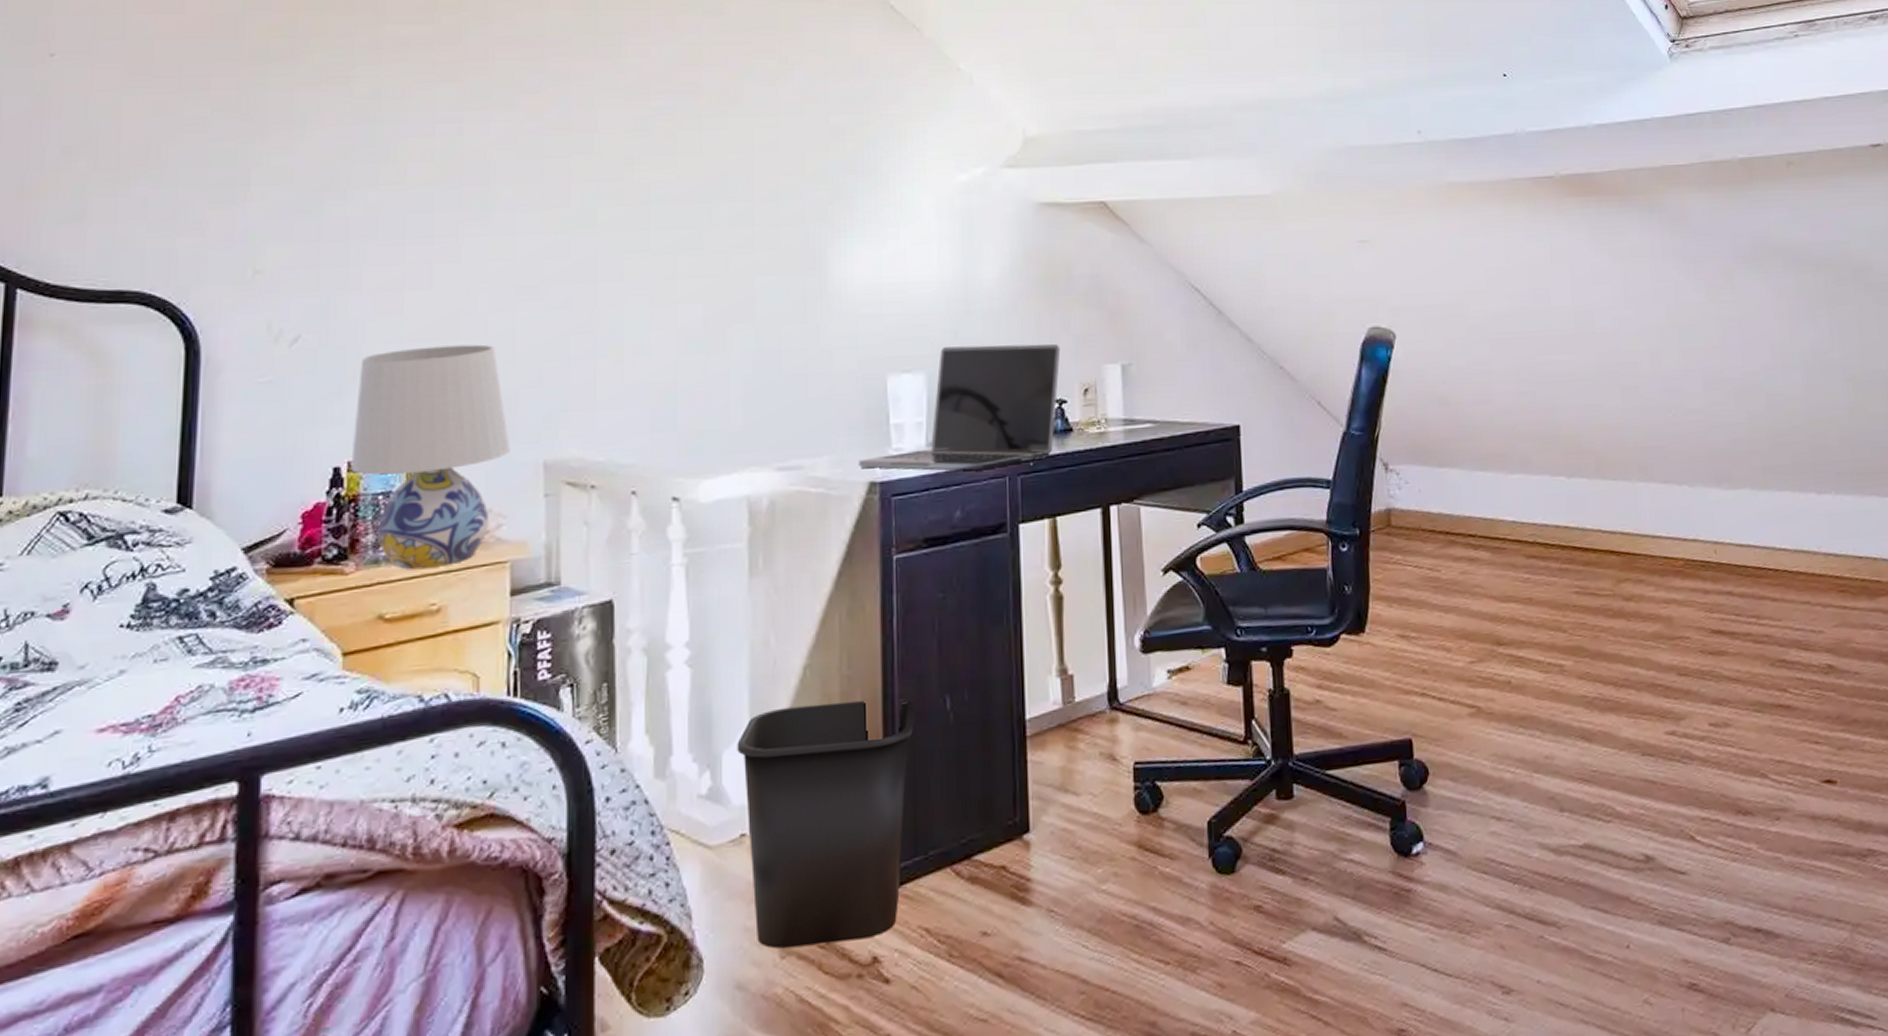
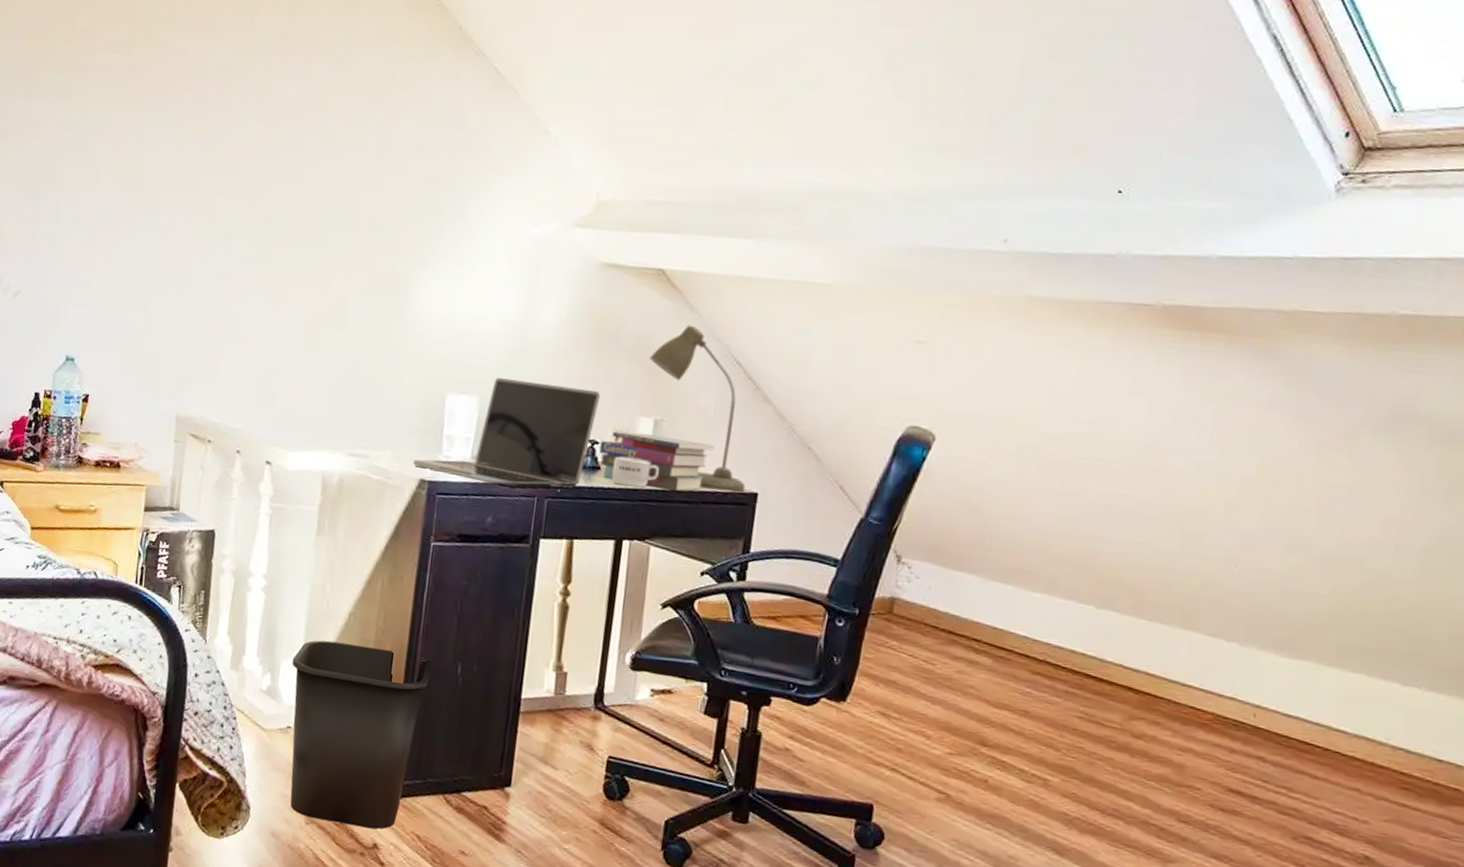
table lamp: present [351,344,510,569] -> none [46,312,154,480]
books: none [1068,381,1188,441] -> present [599,431,715,492]
mug: none [1086,410,1137,446] -> present [611,456,660,489]
desk lamp: none [1105,256,1227,431] -> present [649,325,746,492]

